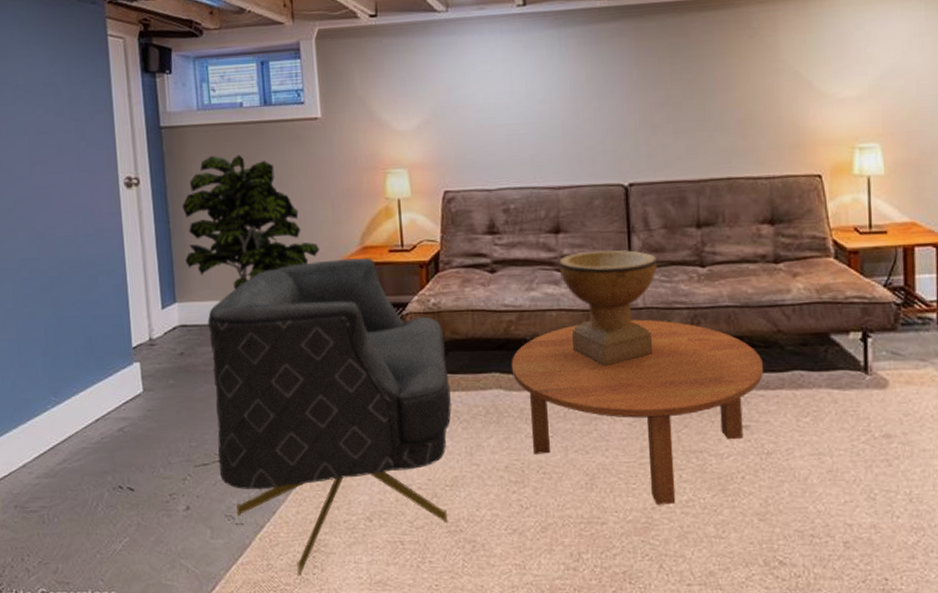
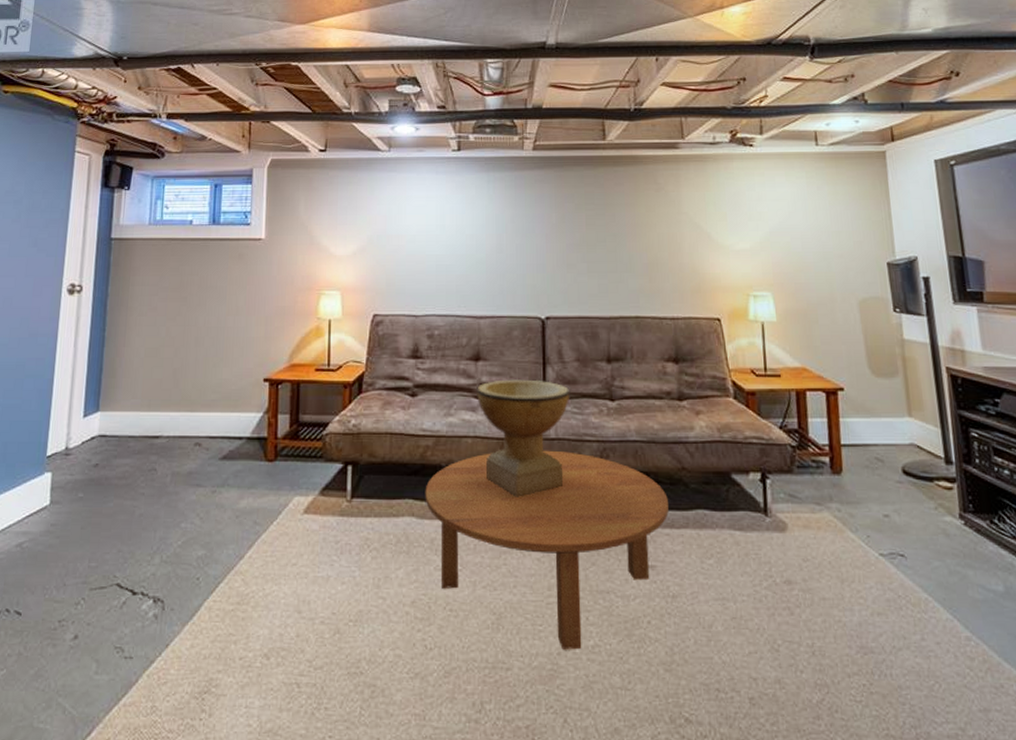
indoor plant: present [182,154,319,289] -> none [115,268,248,401]
armchair: present [207,257,452,576] -> none [116,374,364,721]

